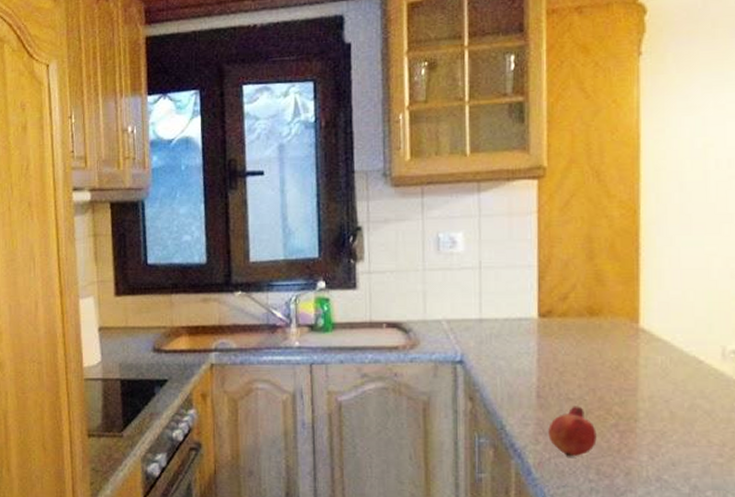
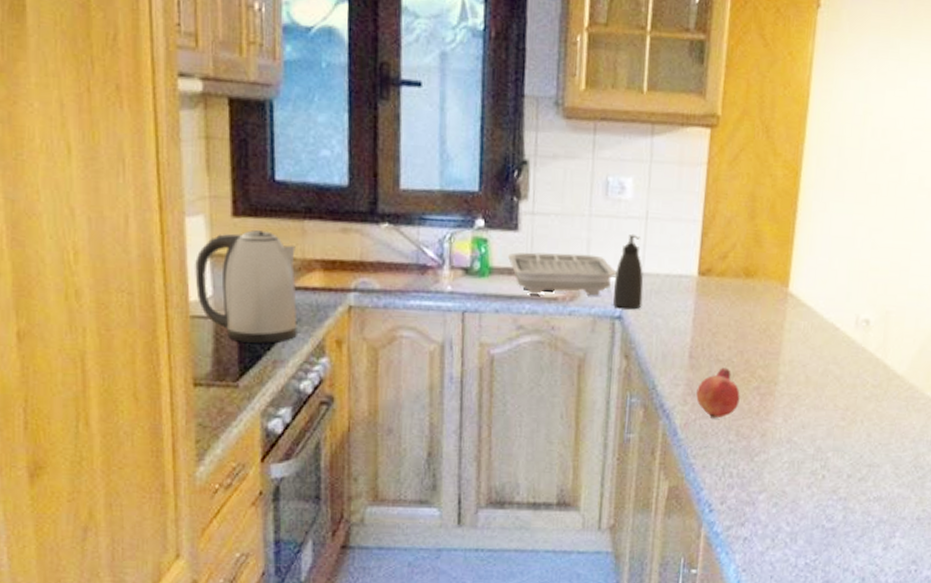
kettle: none [87,306,169,399] -> present [195,230,298,343]
dish rack: none [348,305,455,344] -> present [507,252,617,296]
soap dispenser: none [453,283,483,353] -> present [613,233,644,309]

